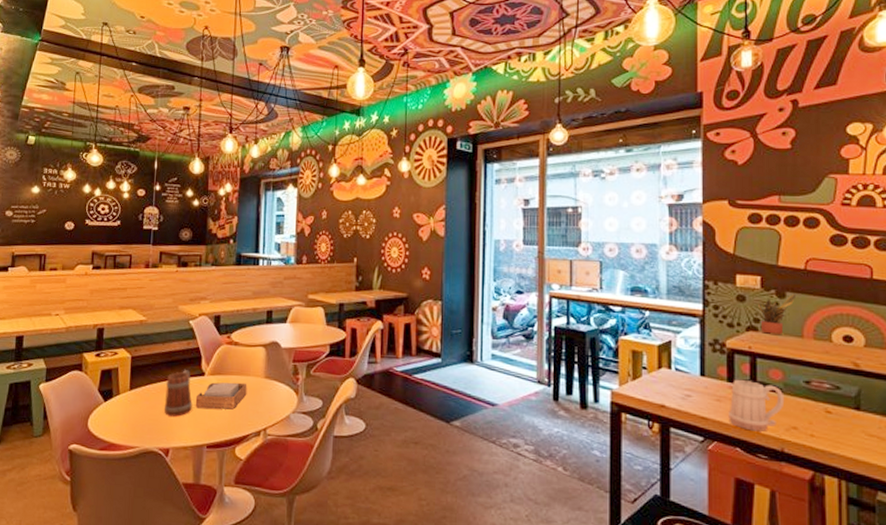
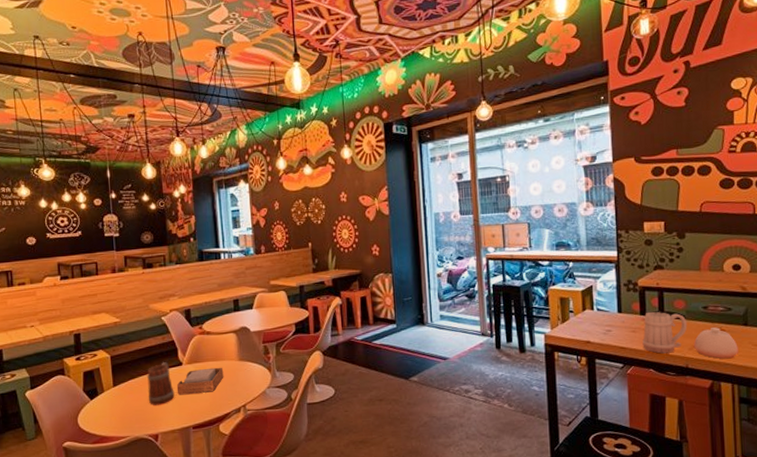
potted plant: present [758,293,797,335] -> none [663,233,694,271]
sugar bowl: none [791,406,849,448] -> present [693,327,740,359]

